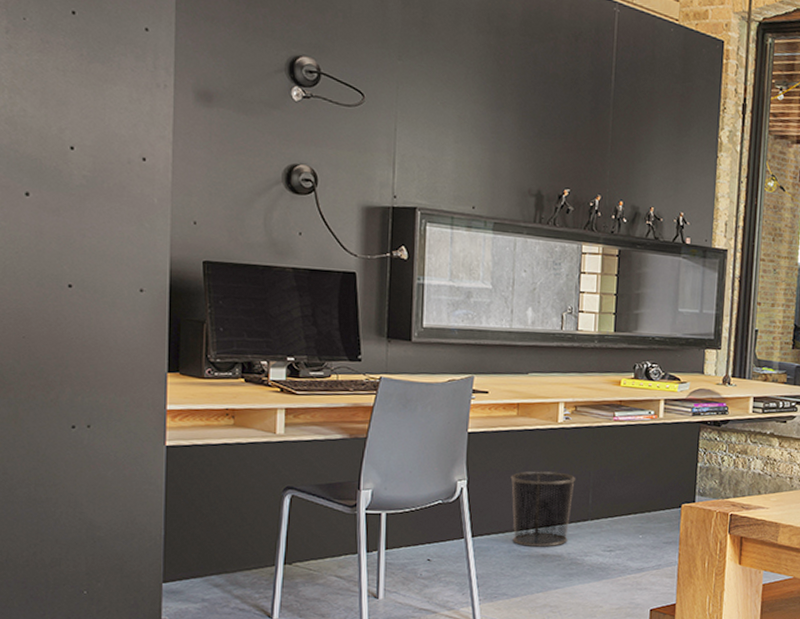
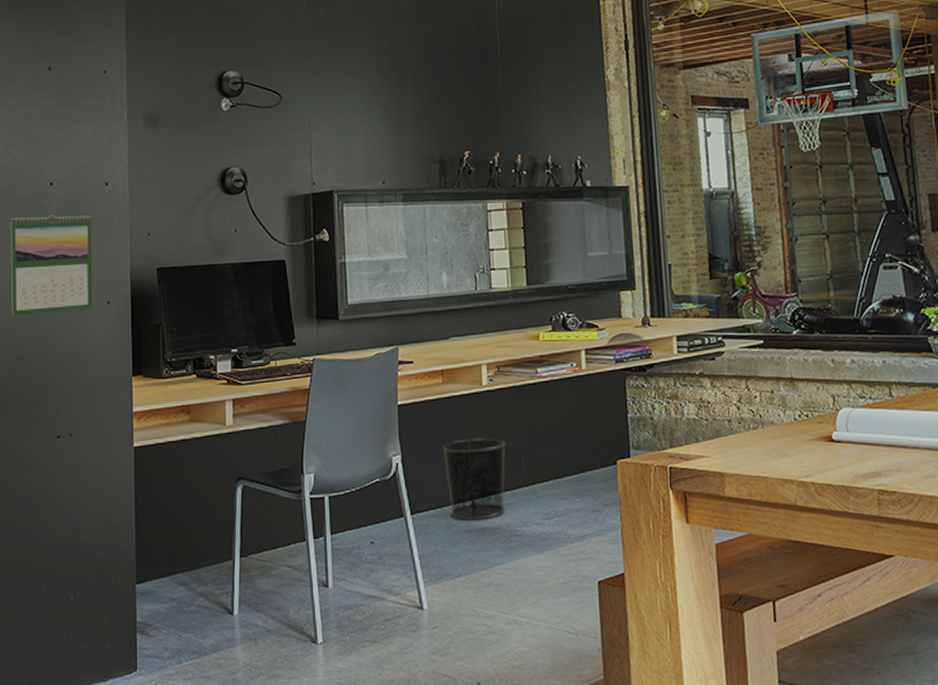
calendar: none [16,179,123,296] -> present [10,215,94,316]

